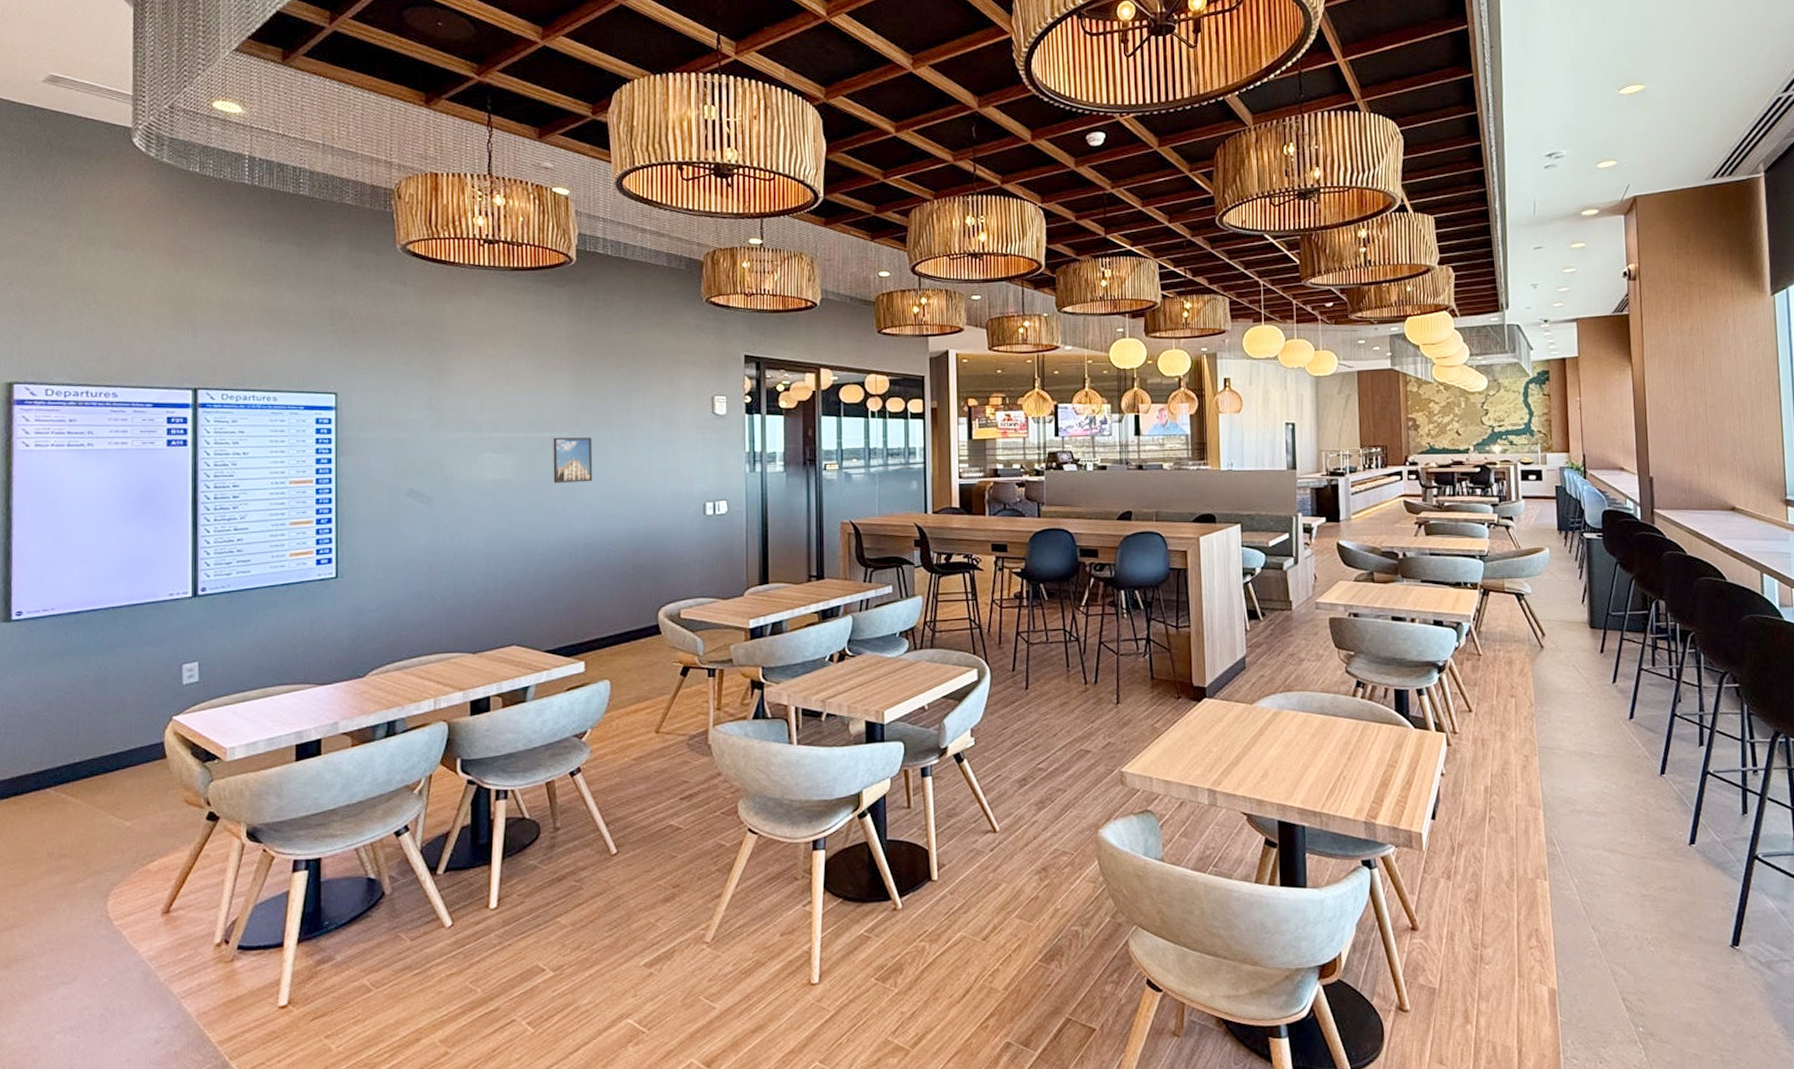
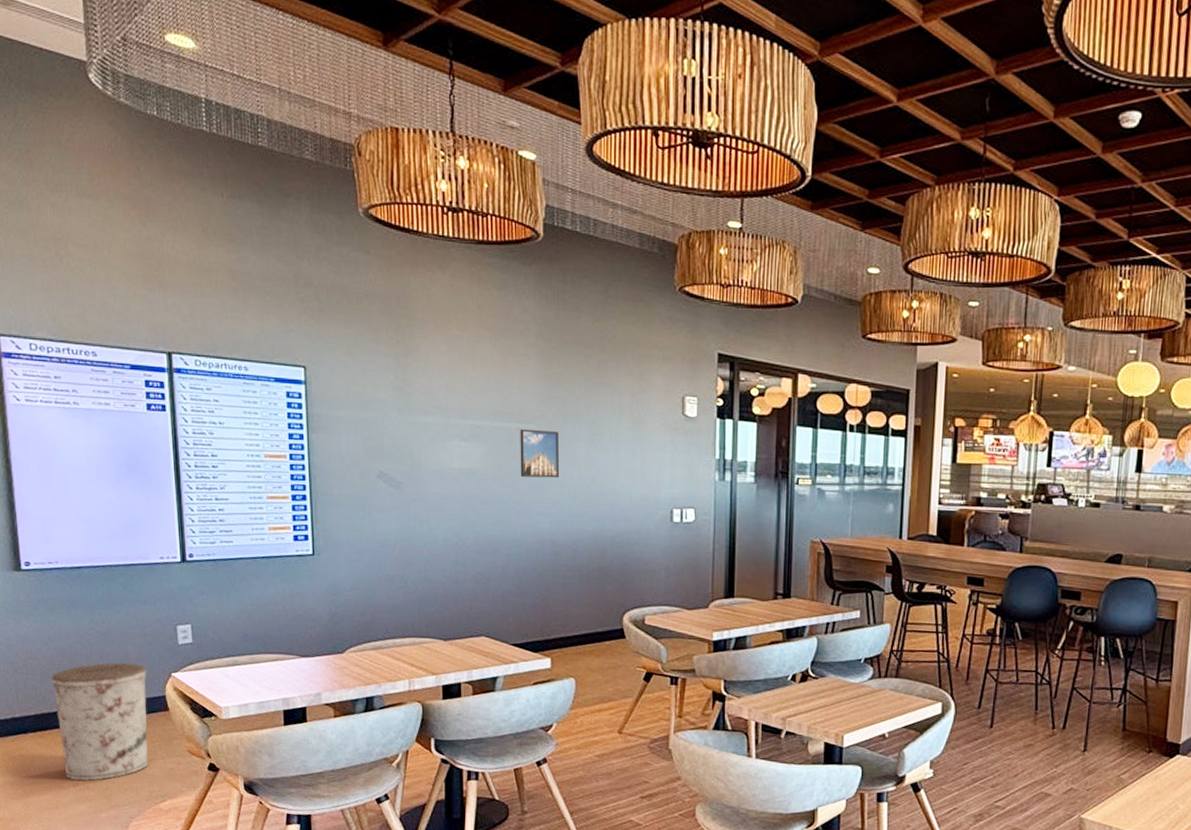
trash can: none [34,710,145,849] -> present [51,662,149,781]

